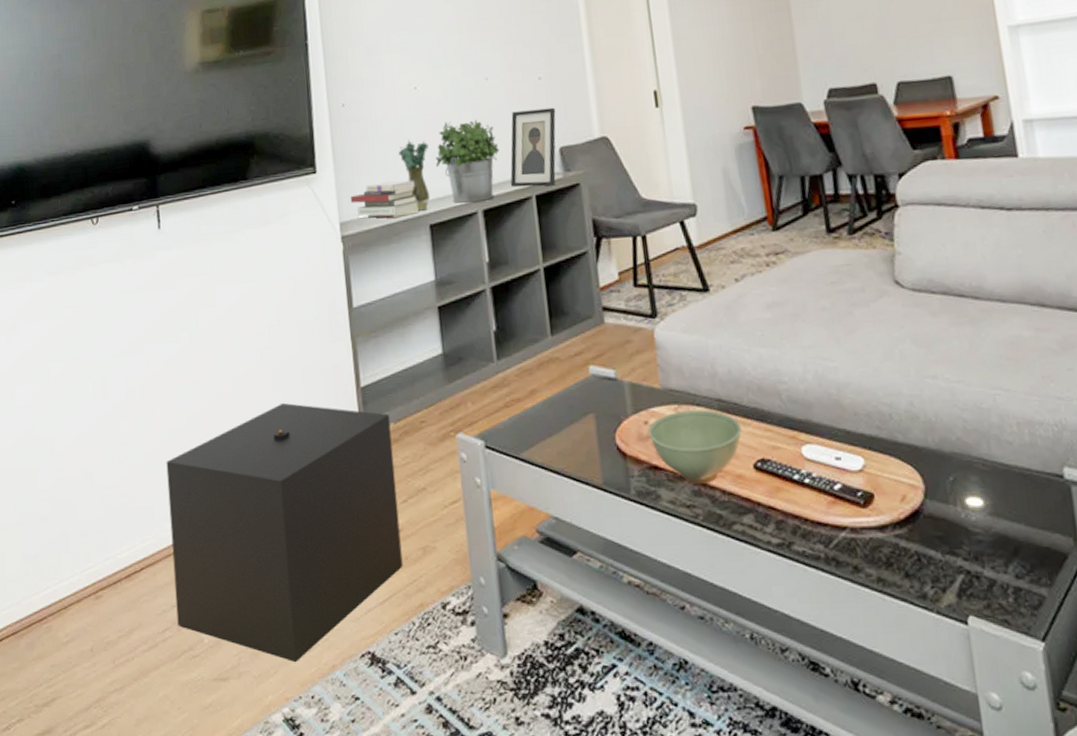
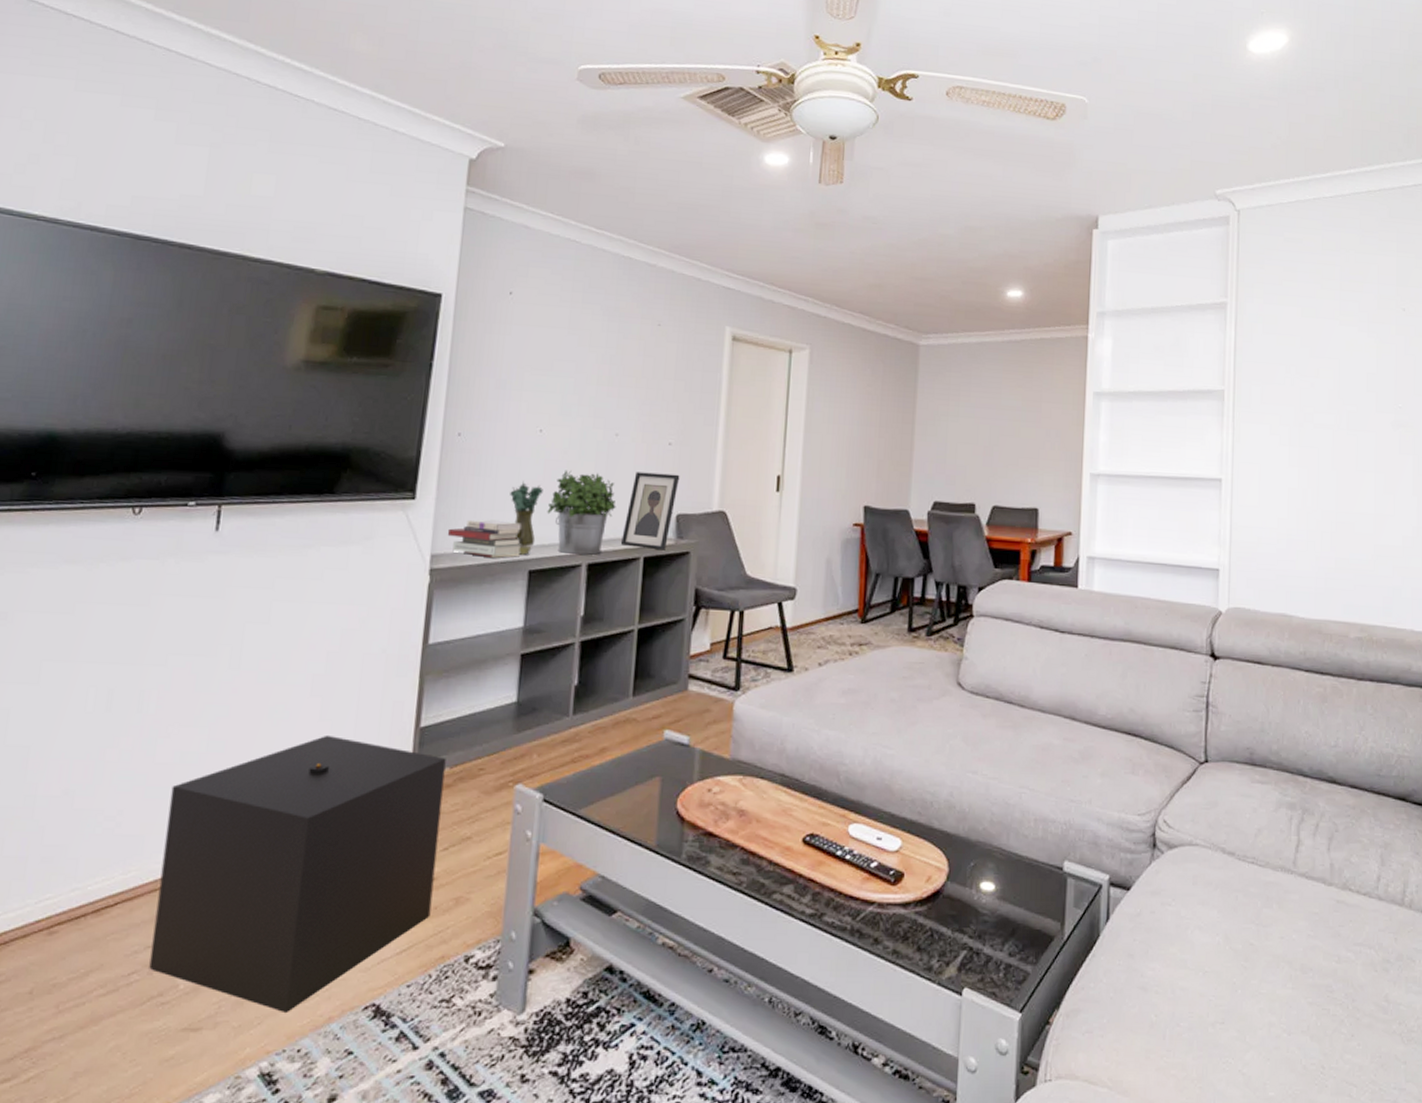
bowl: present [647,410,742,484] -> none [709,782,798,853]

